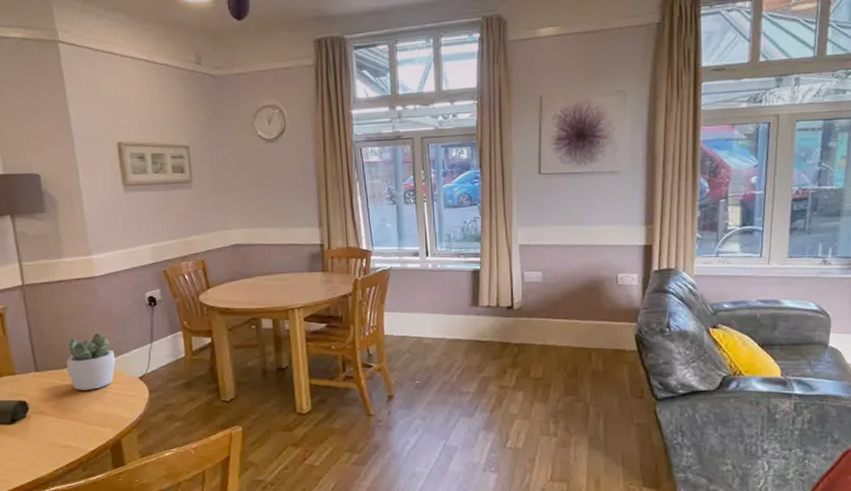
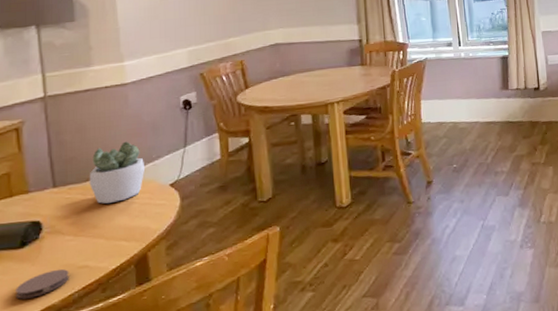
coaster: none [10,446,54,469] -> present [16,268,69,300]

